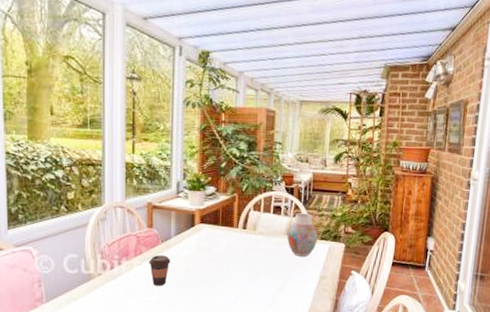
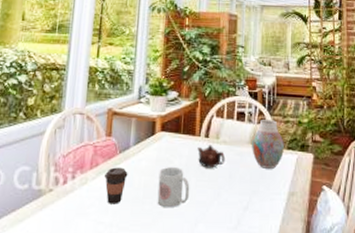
mug: none [199,255,229,288] -> present [157,167,190,207]
teapot: none [235,236,262,256] -> present [197,145,226,168]

